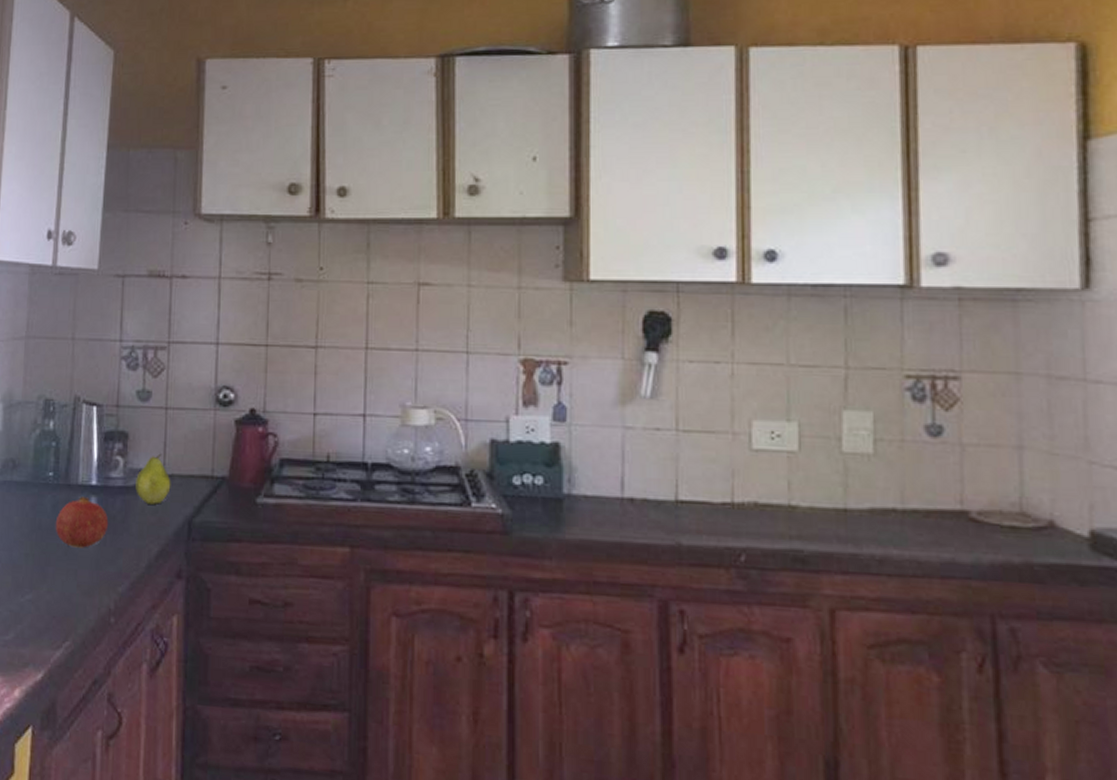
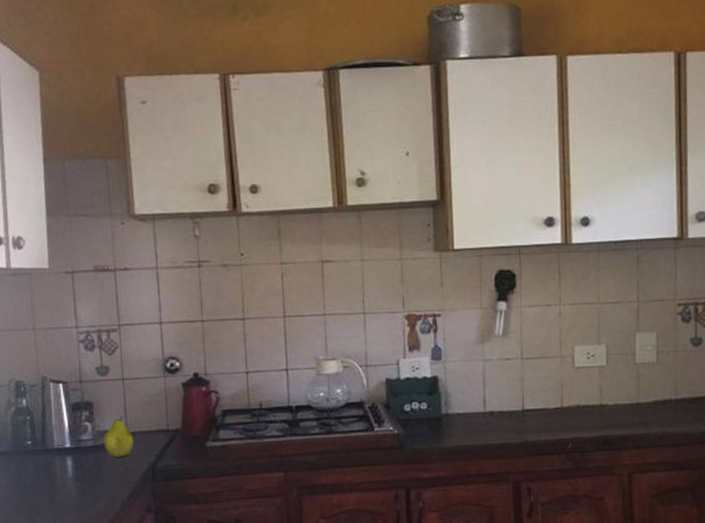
fruit: present [55,497,109,548] -> none [38,458,85,499]

